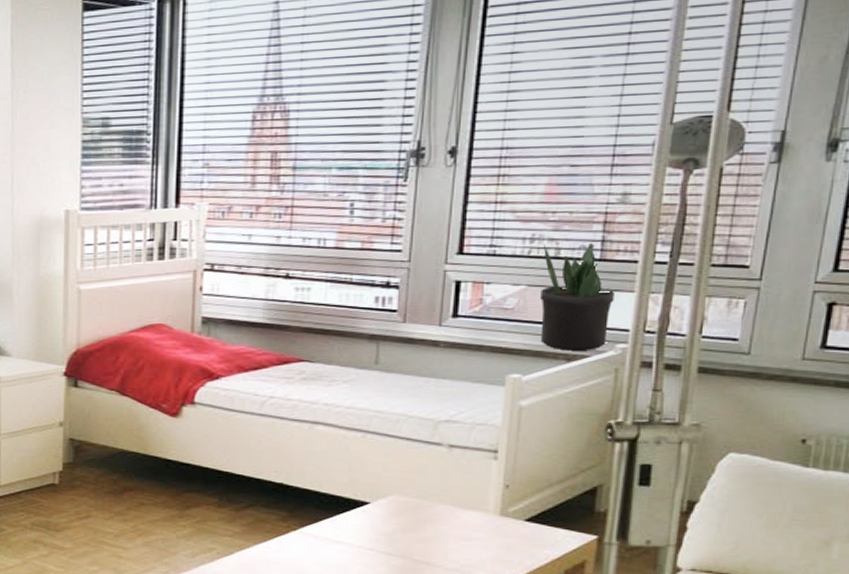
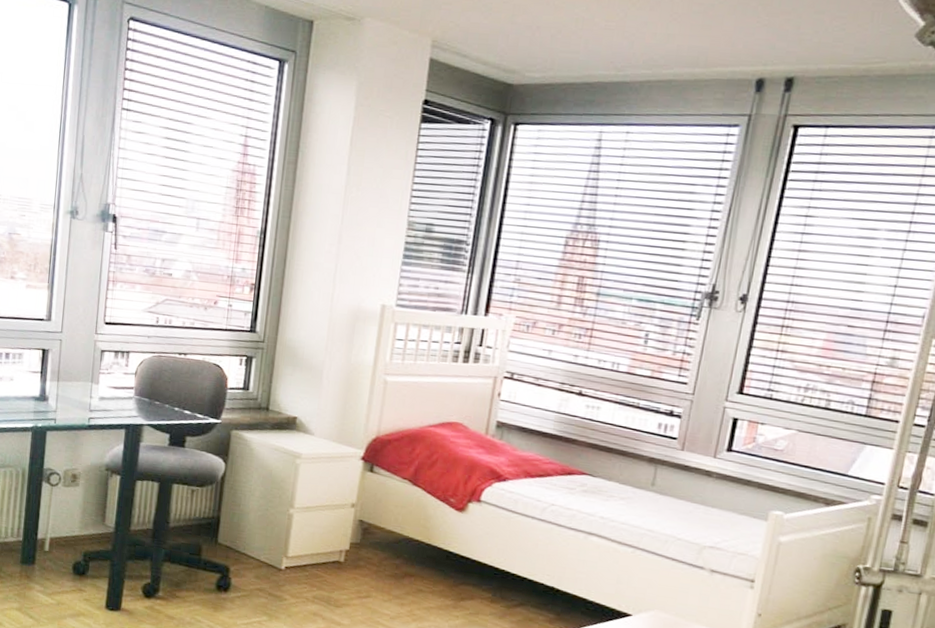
planter: present [540,242,614,351] -> none [804,395,875,498]

